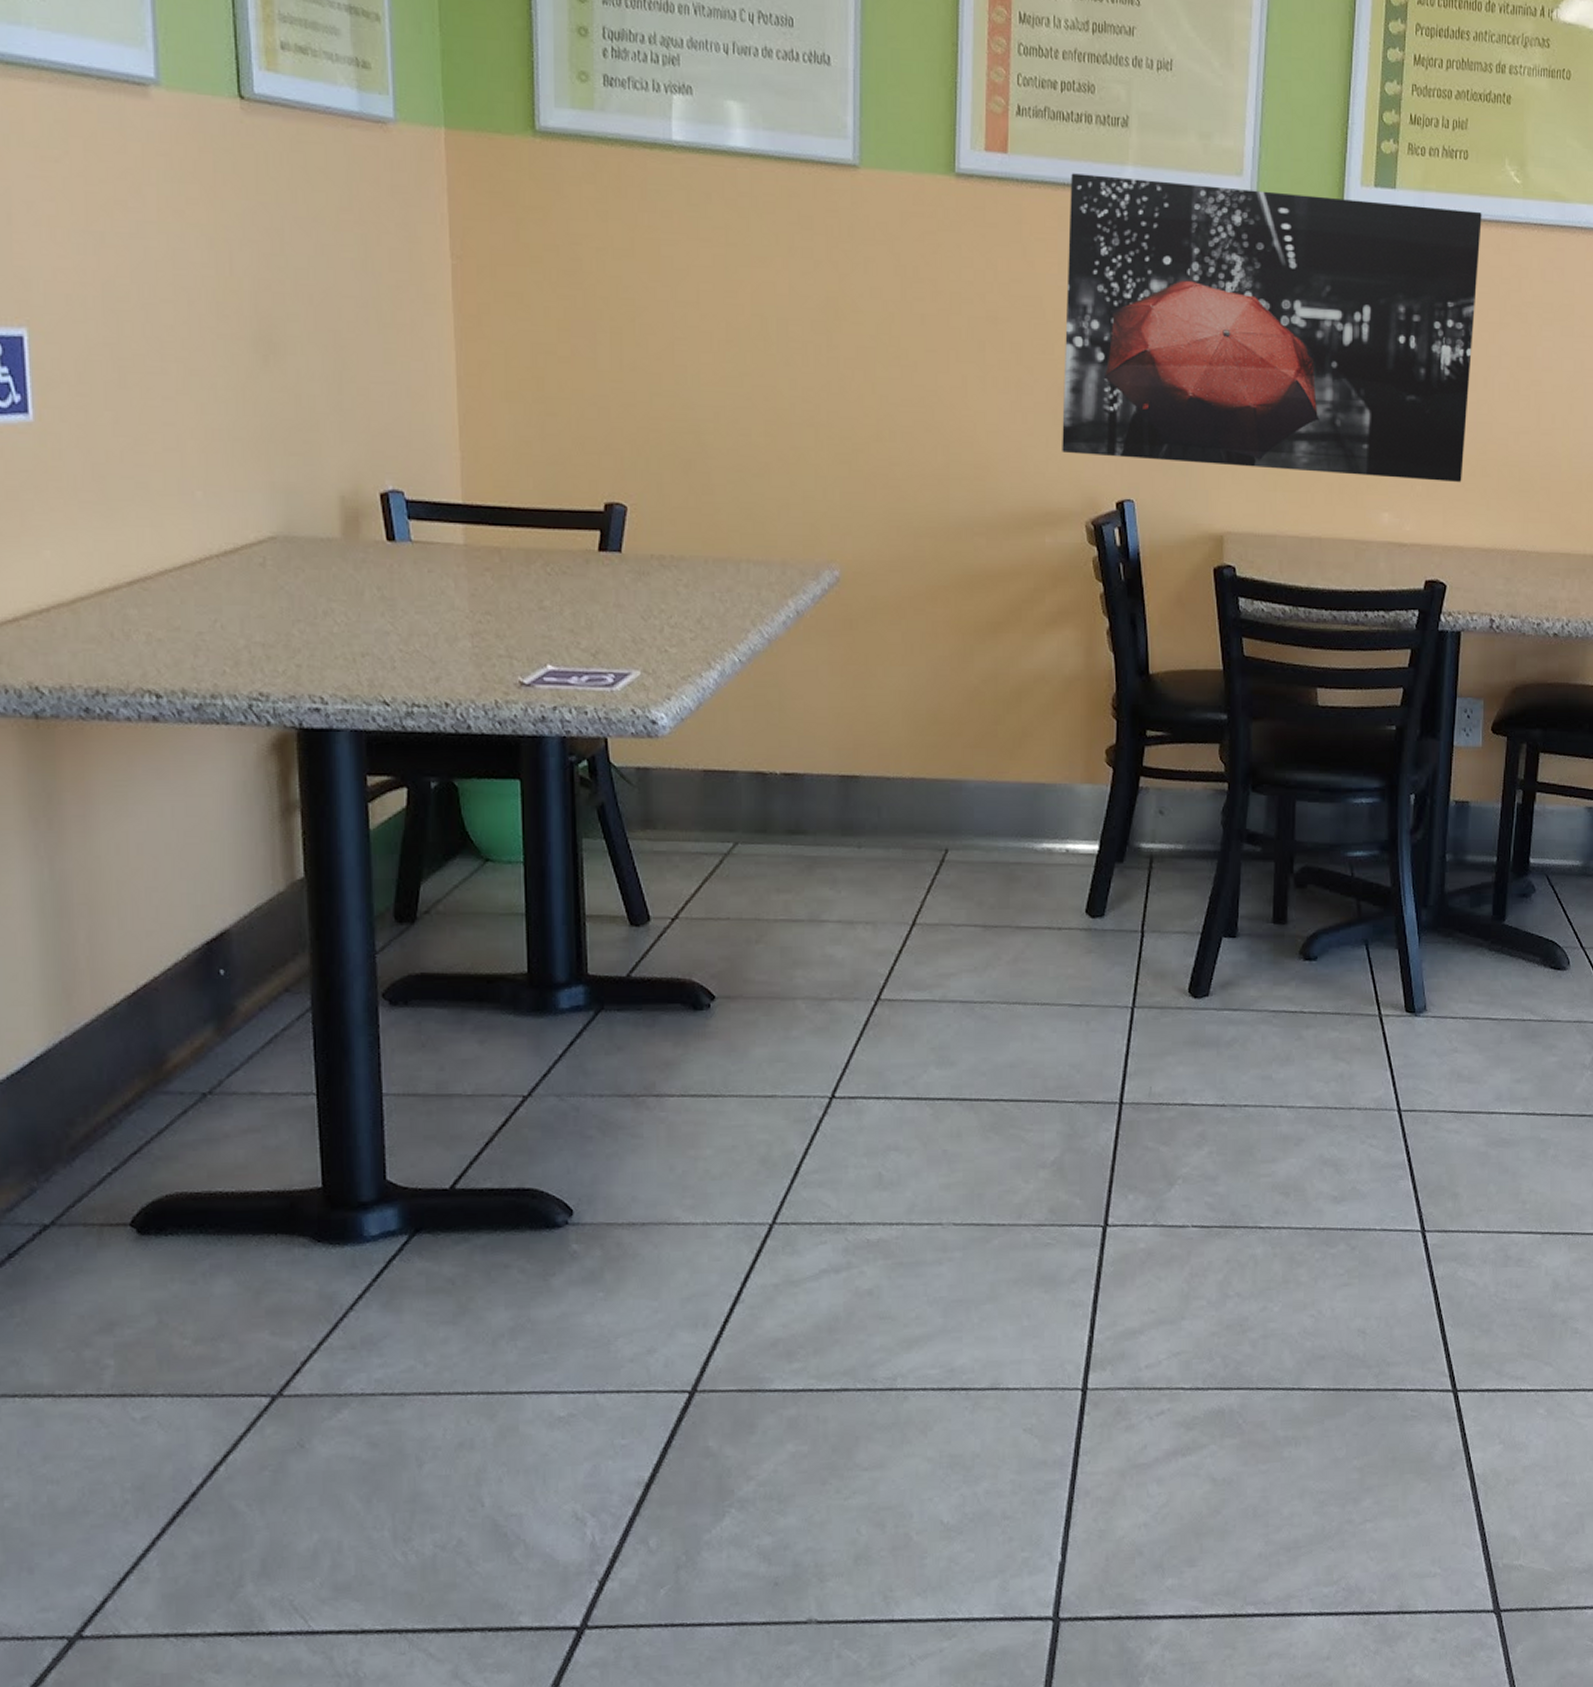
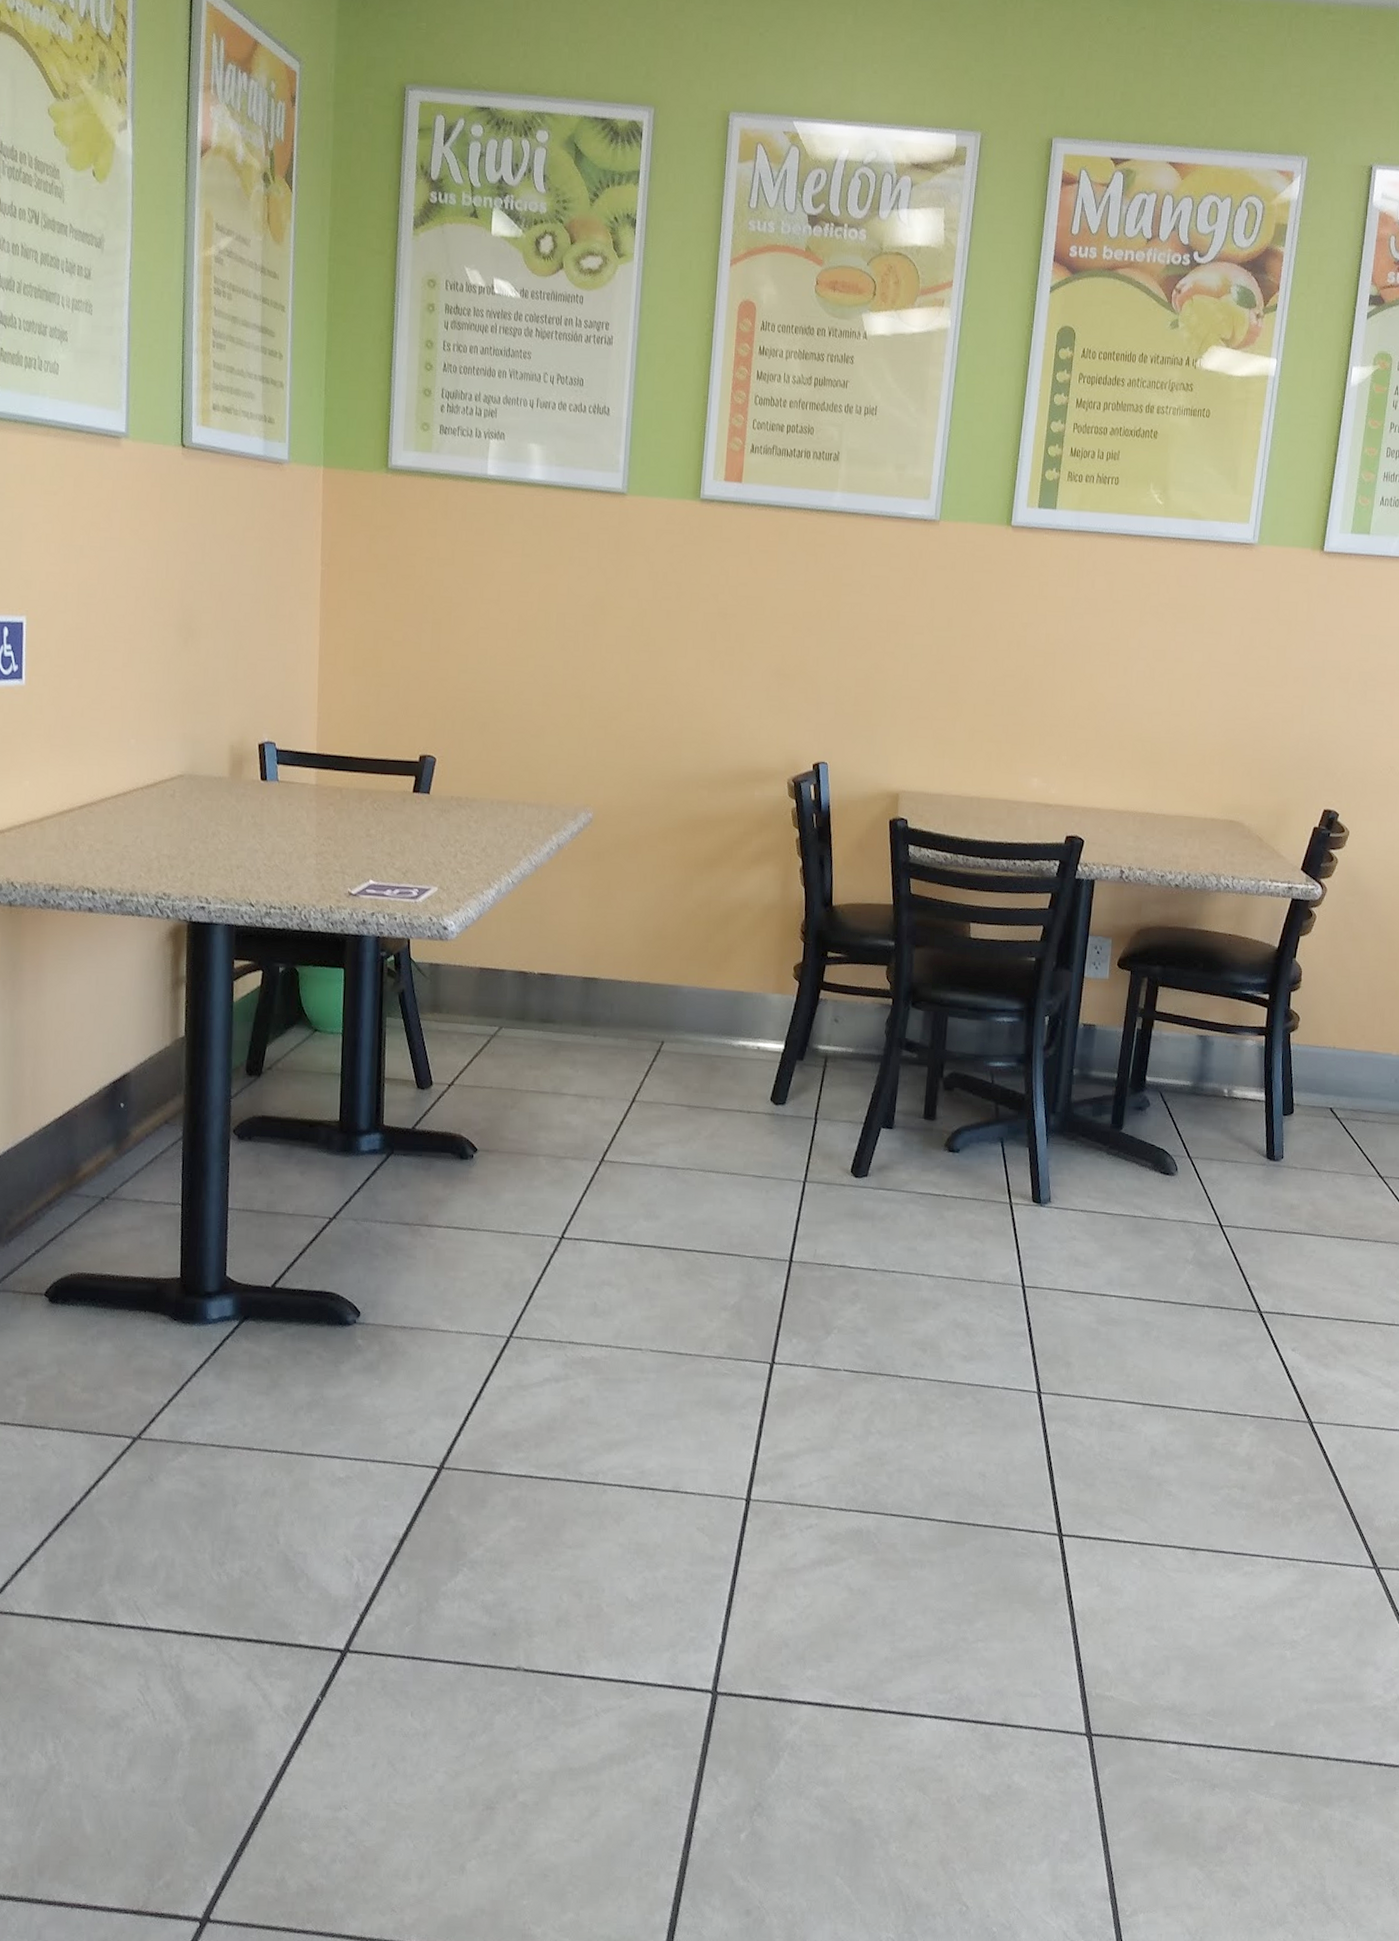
wall art: present [1062,173,1482,482] -> none [772,498,1128,754]

